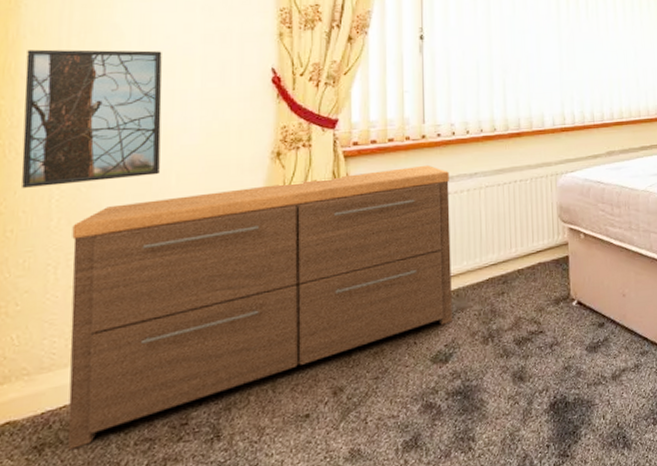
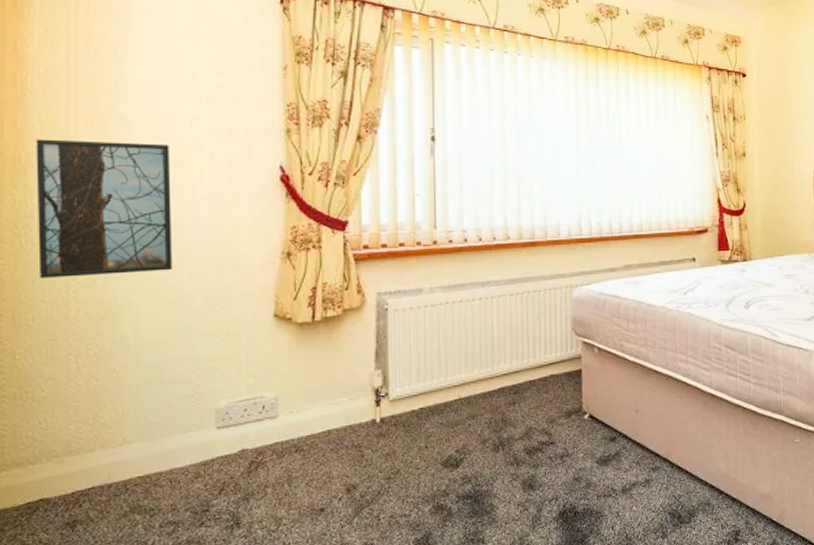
dresser: present [67,164,452,450] -> none [91,271,463,527]

